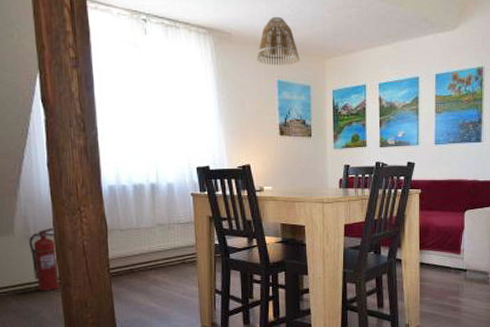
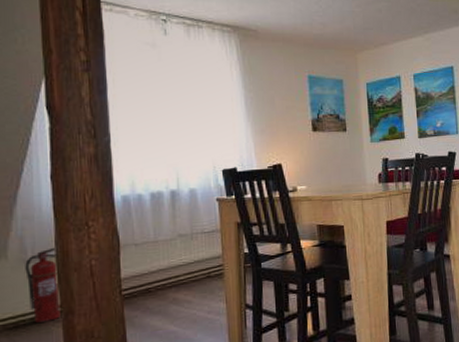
lamp shade: present [257,16,300,66] -> none [285,12,331,61]

